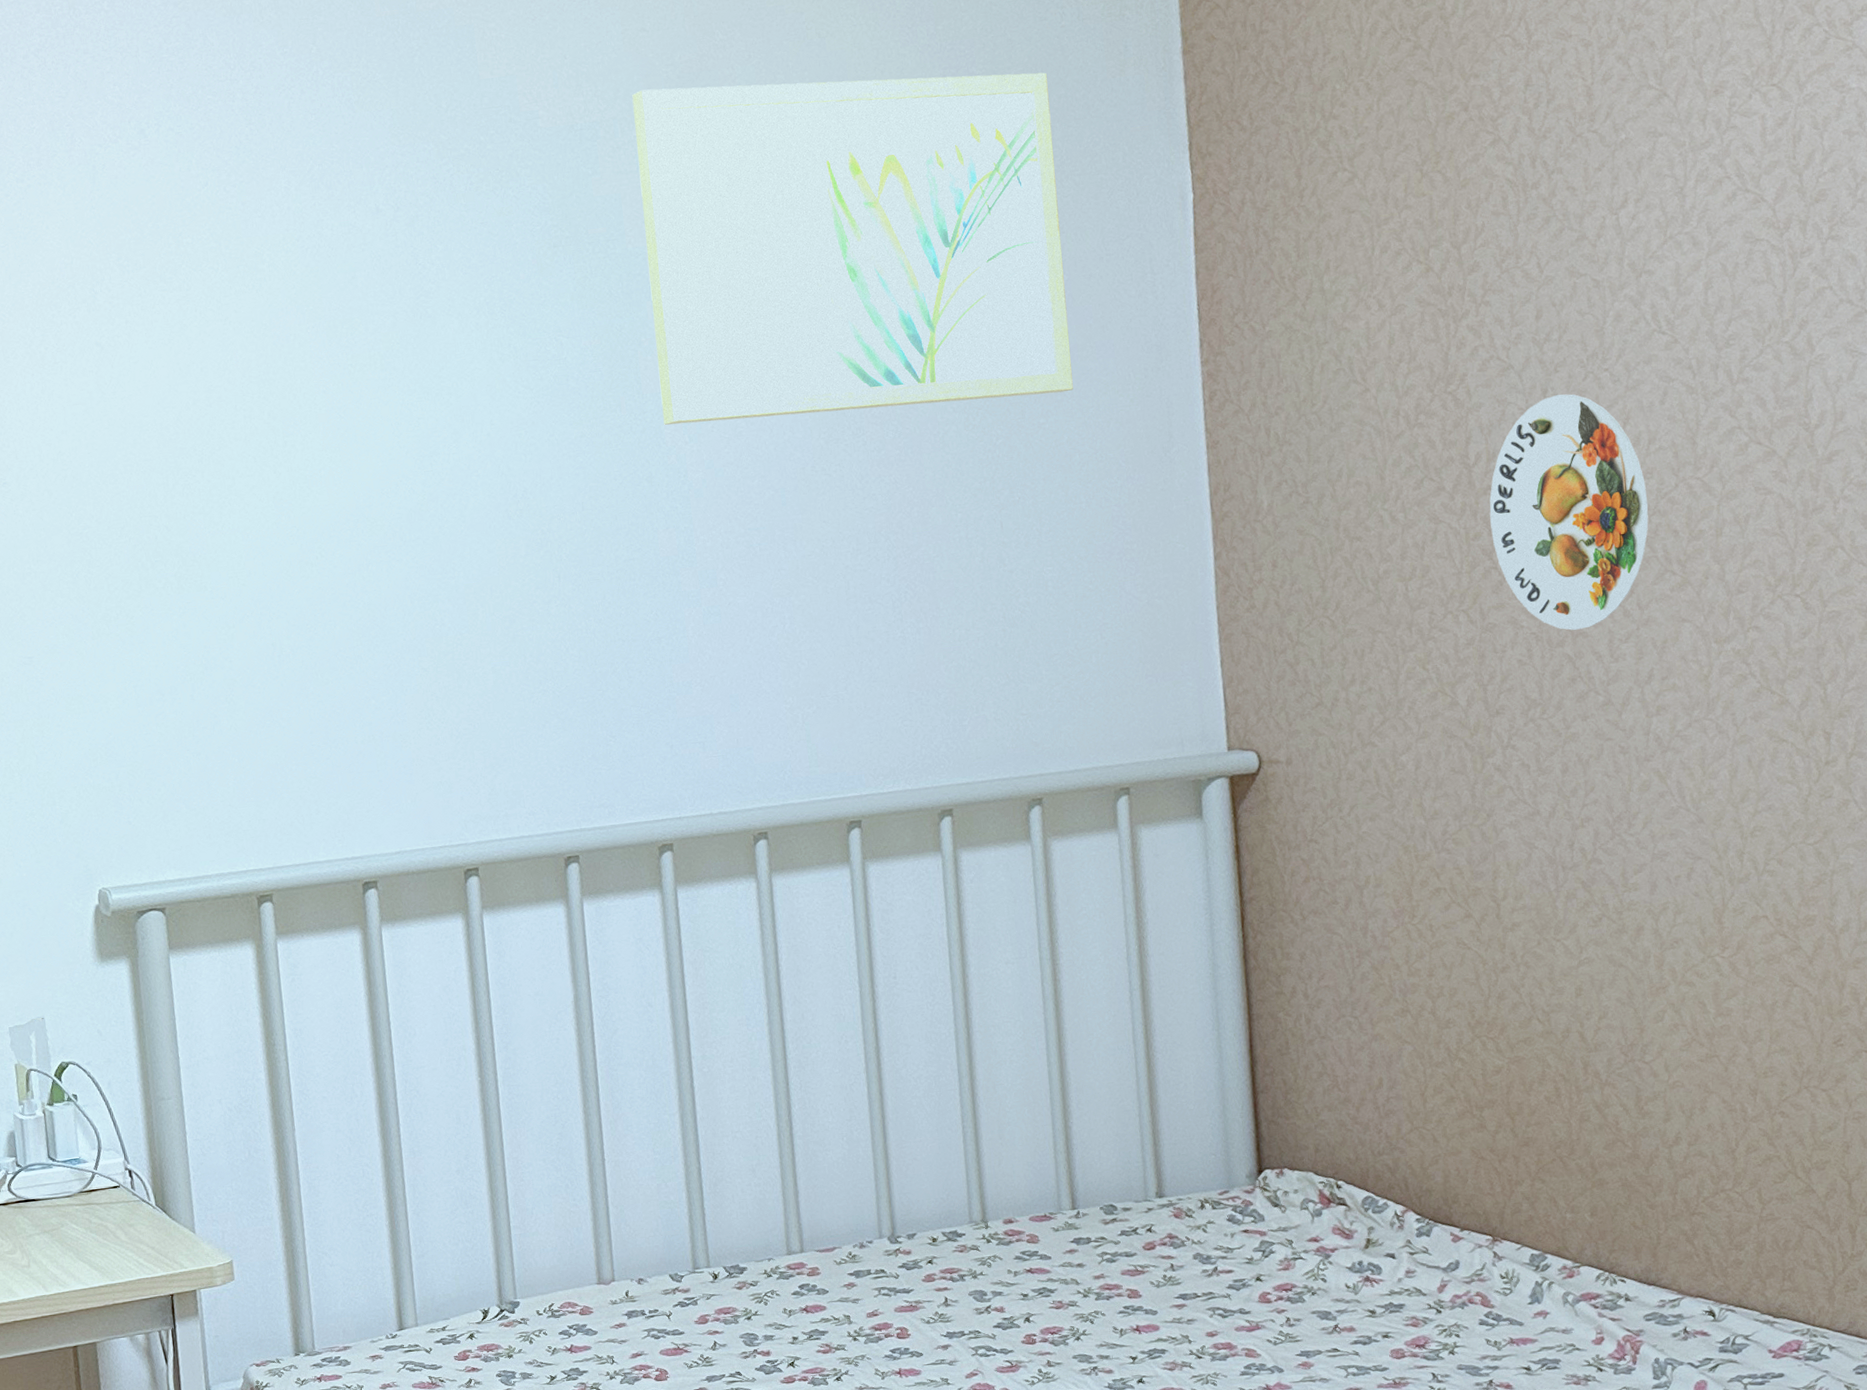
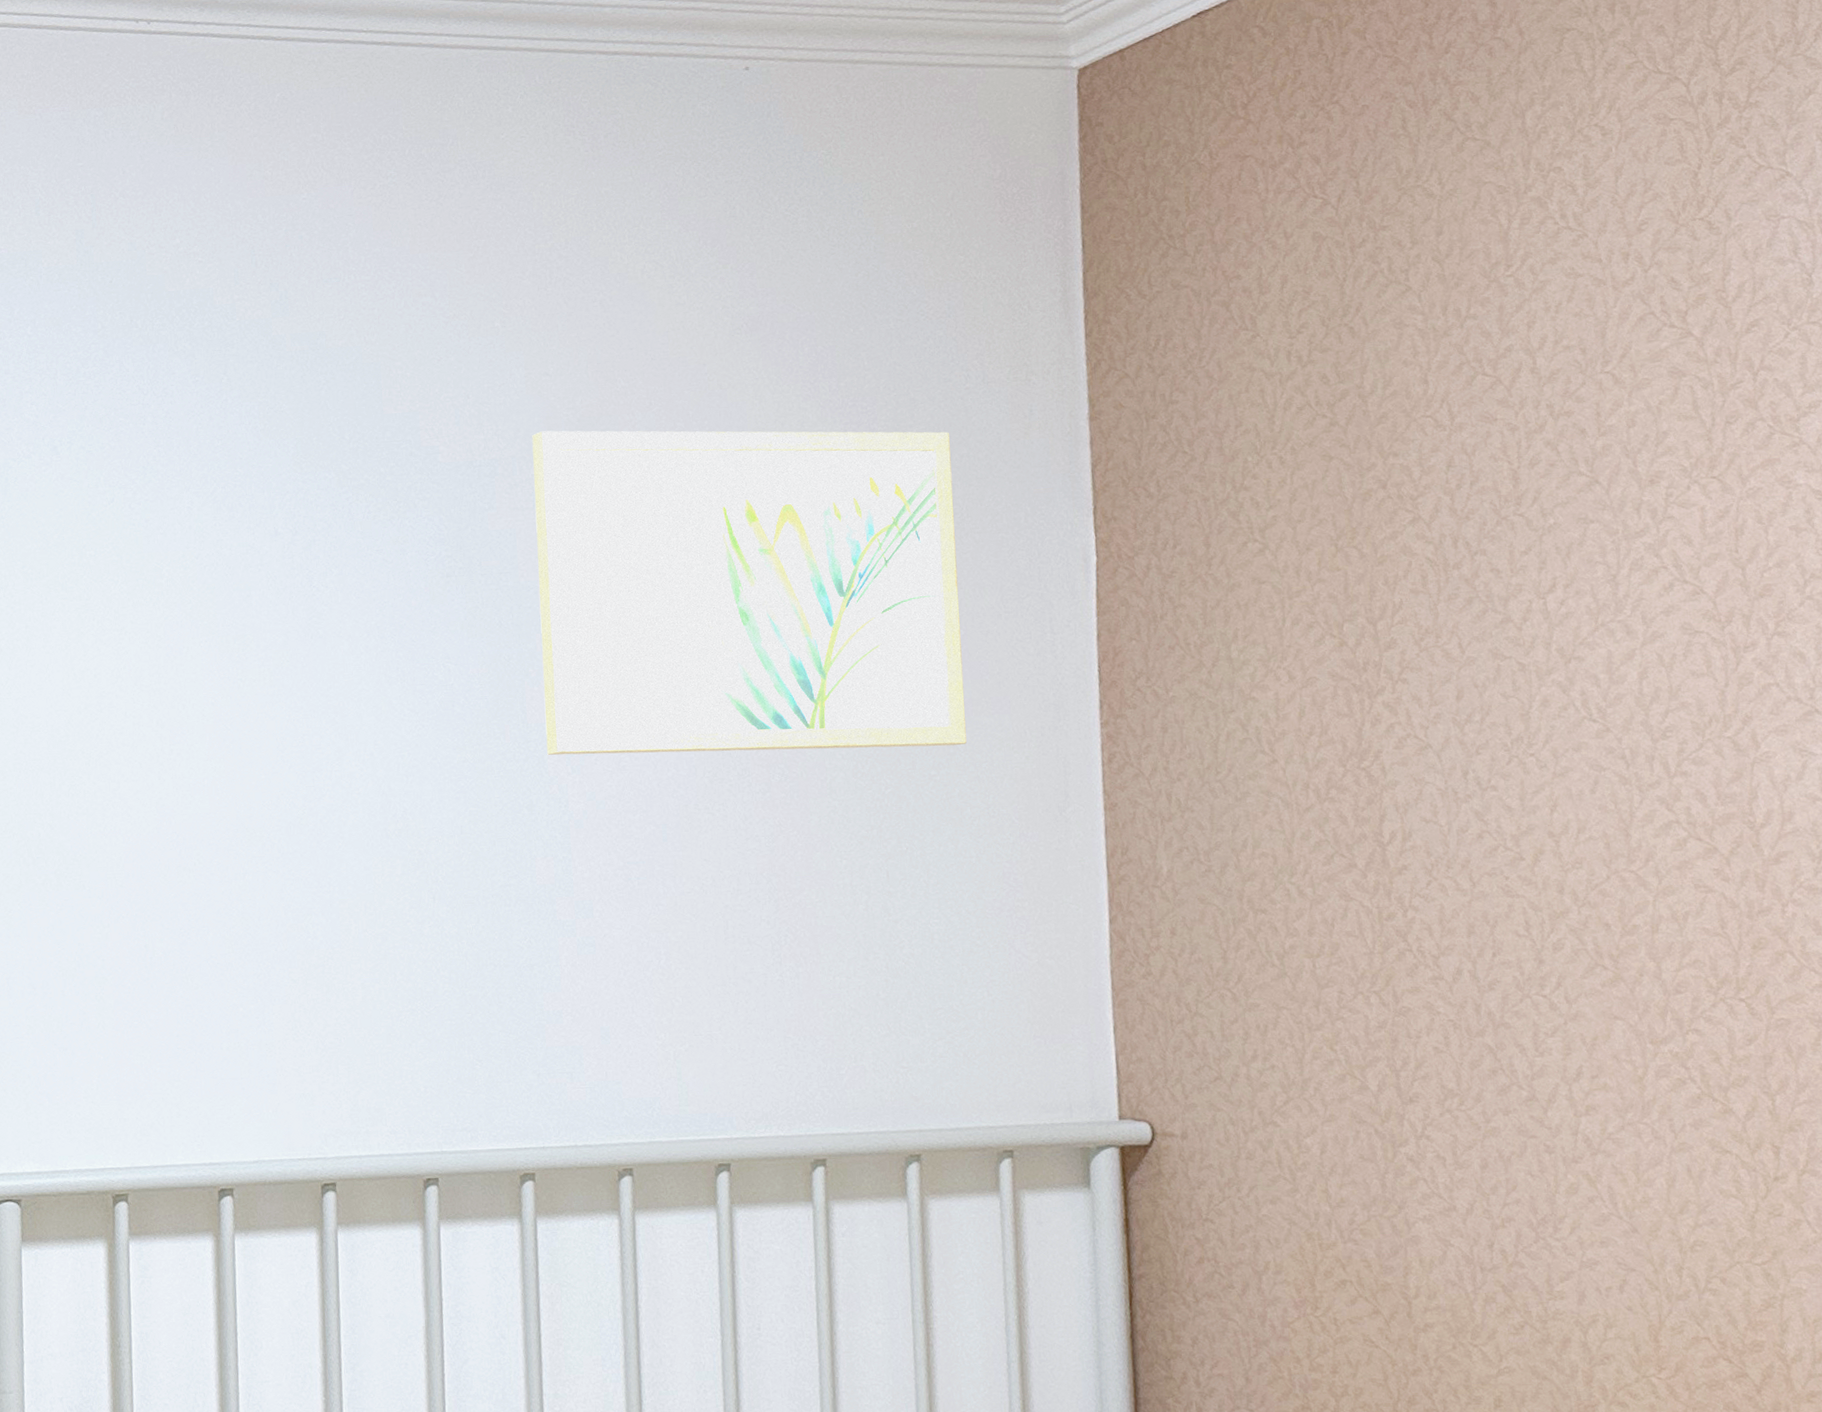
decorative plate: present [1489,394,1649,630] -> none [1404,776,1578,1020]

